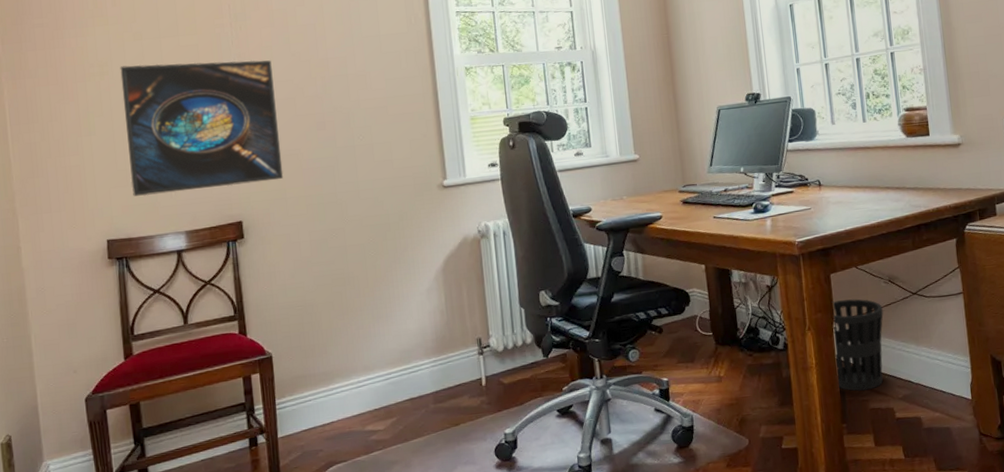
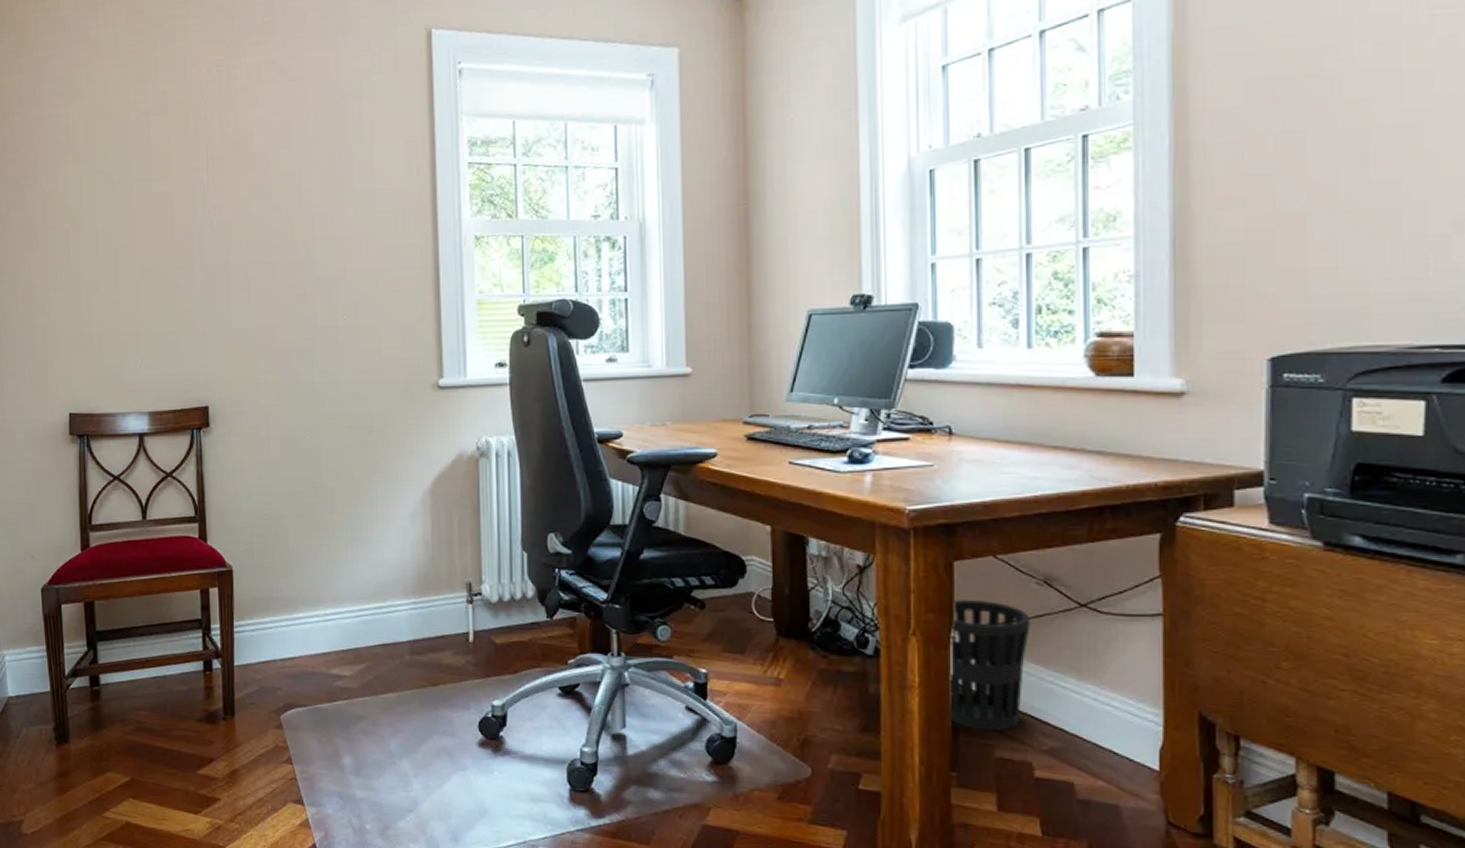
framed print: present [120,60,284,197] -> none [90,212,256,367]

